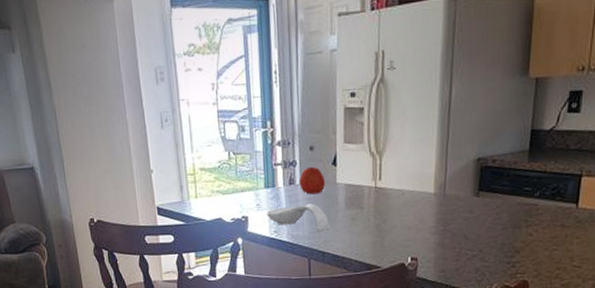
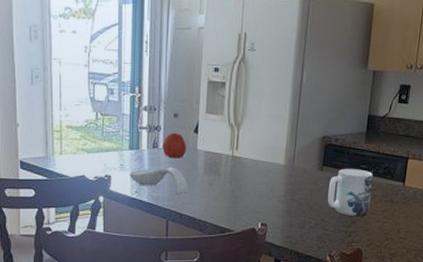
mug: none [486,191,539,246] -> present [328,168,373,217]

